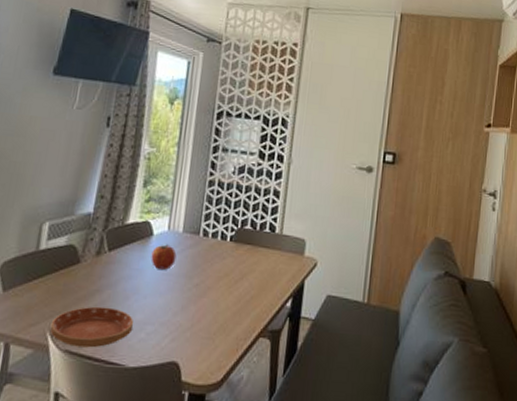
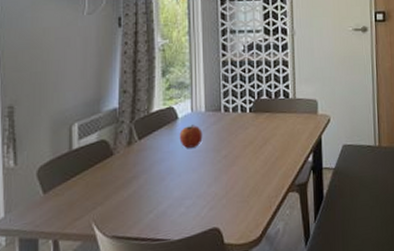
saucer: present [50,306,134,348] -> none [94,190,173,232]

